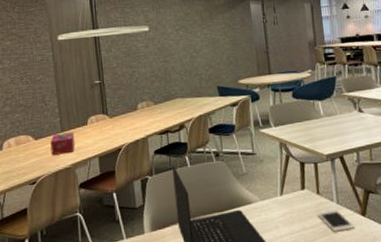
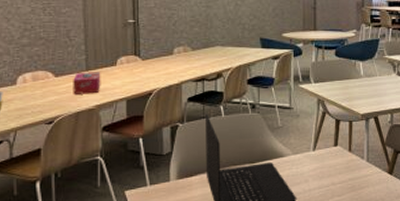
cell phone: present [317,209,355,232] -> none [347,166,382,188]

